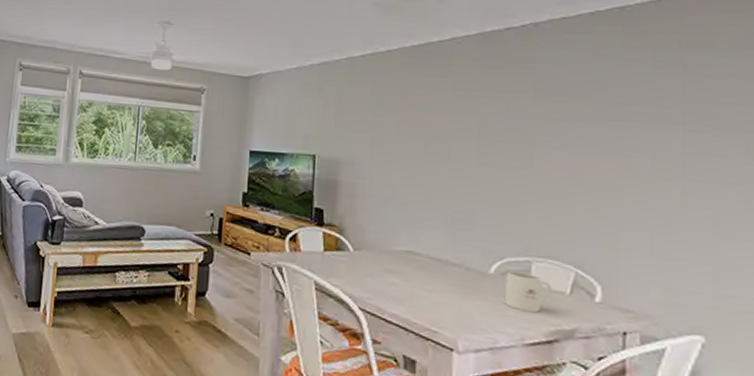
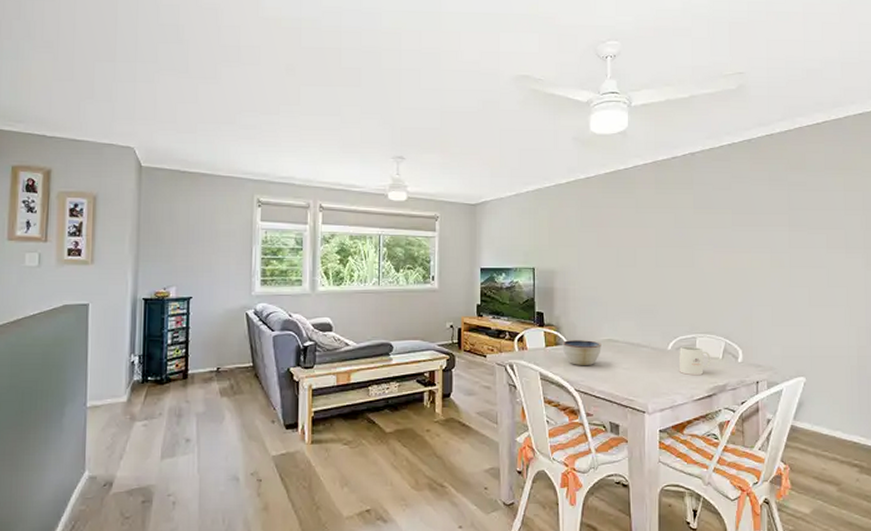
bowl: none [345,245,397,281] -> present [562,340,602,365]

